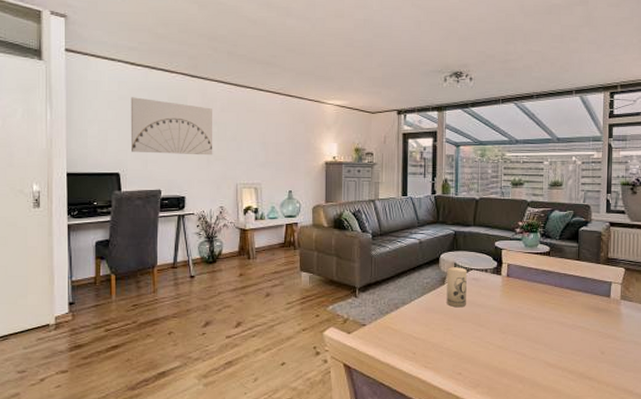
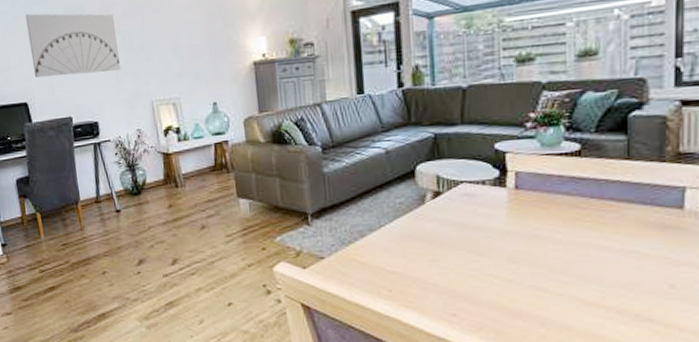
candle: present [446,267,467,308] -> none [427,180,457,233]

